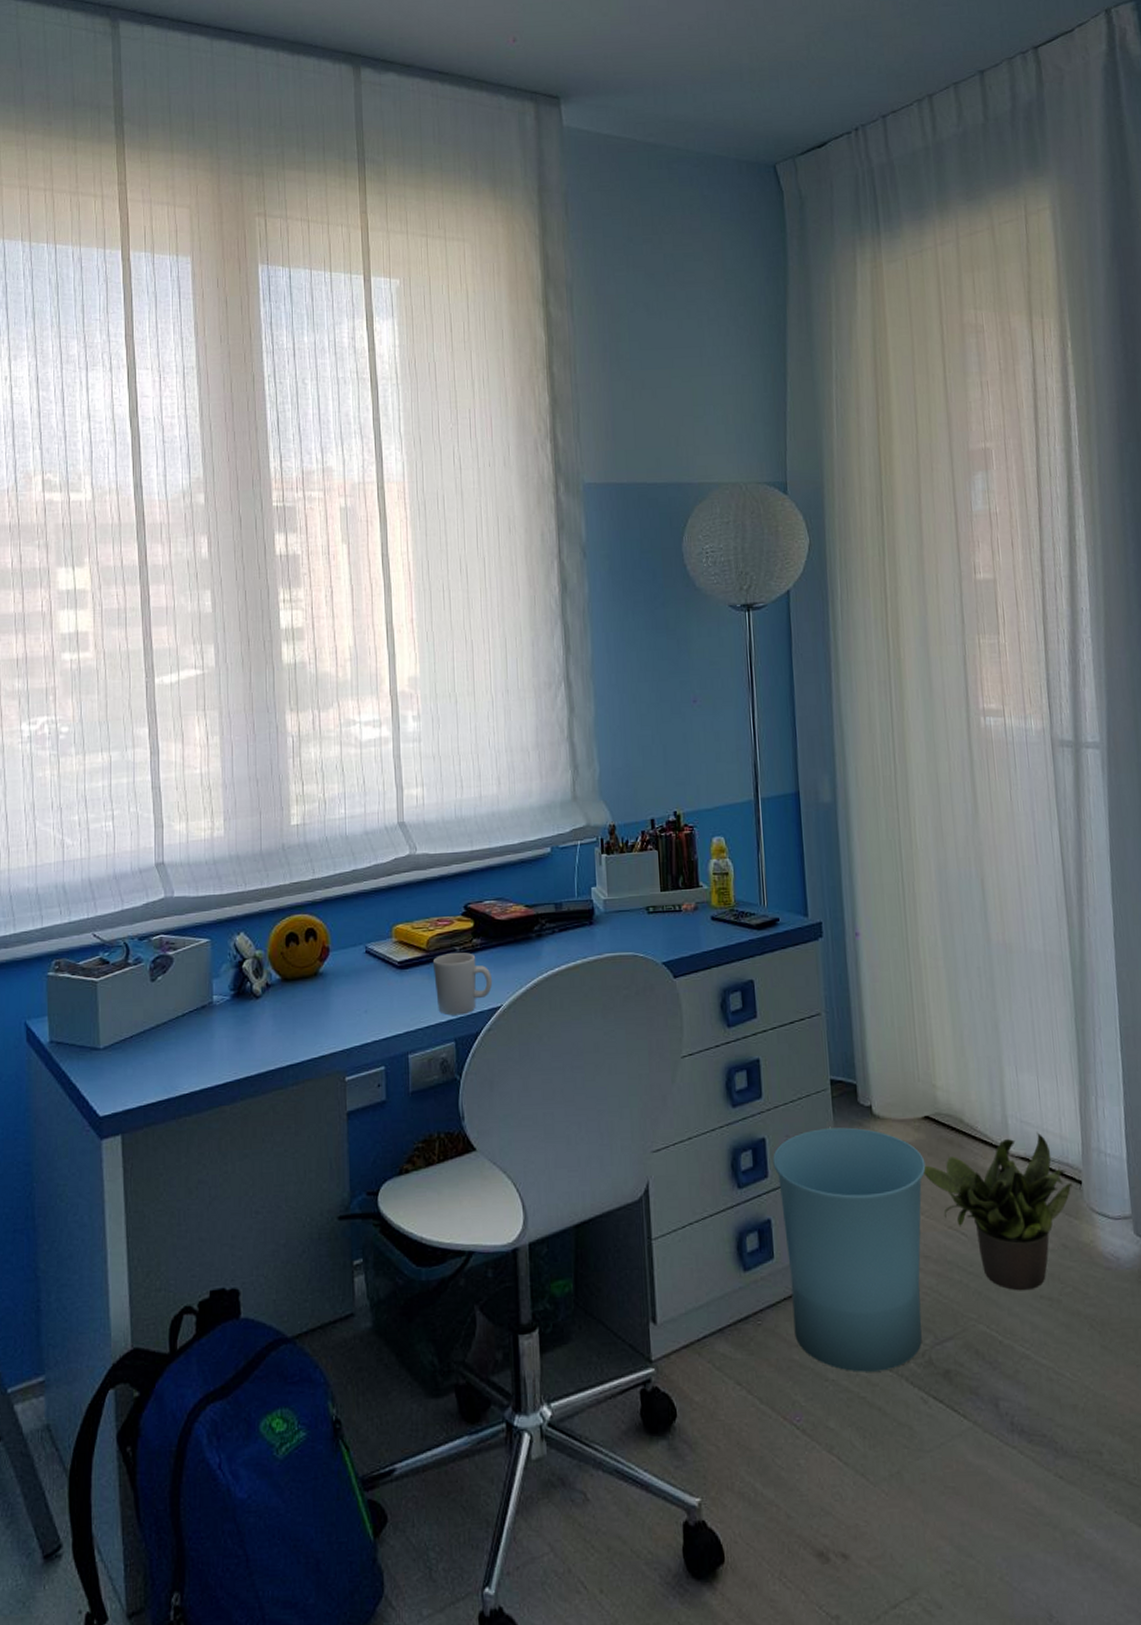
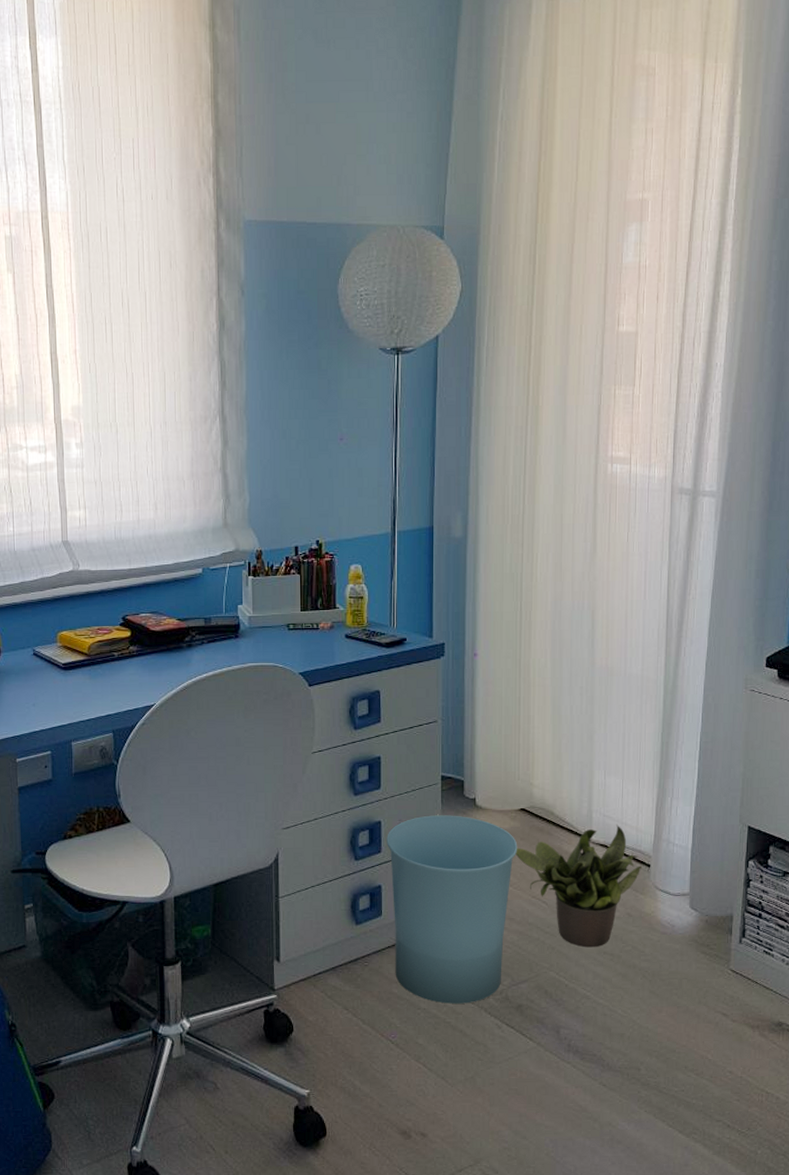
mug: present [432,952,493,1016] -> none [93,658,147,711]

